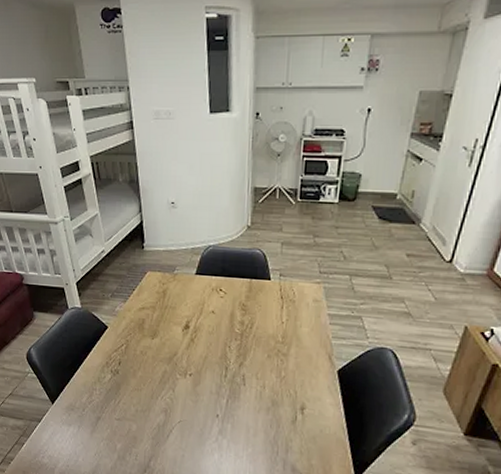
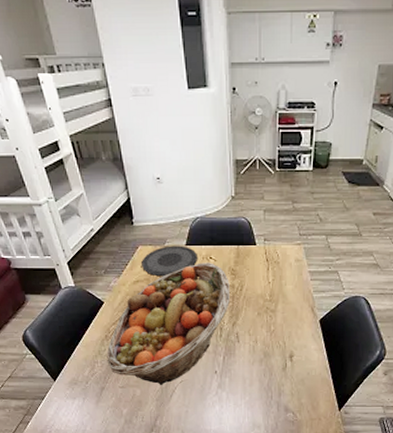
fruit basket: none [105,294,240,423] -> present [106,263,231,385]
plate: none [149,273,208,306] -> present [142,246,199,277]

